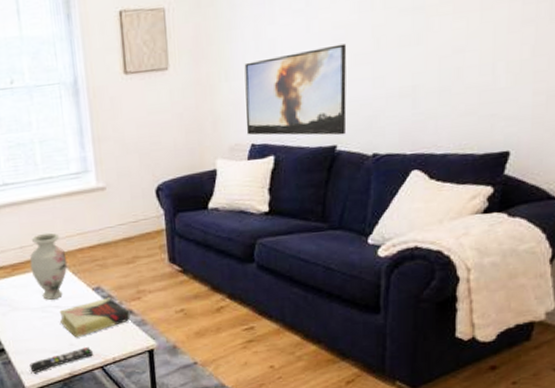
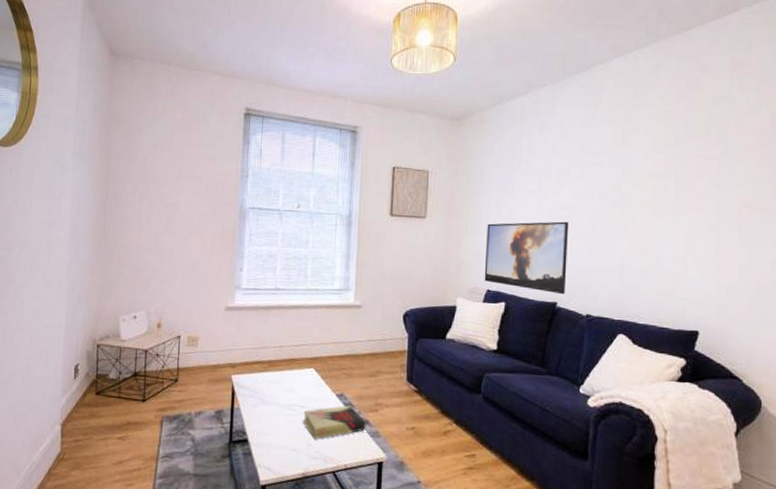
vase: present [30,232,68,300] -> none [285,337,319,400]
remote control: present [30,347,93,374] -> none [268,450,327,469]

